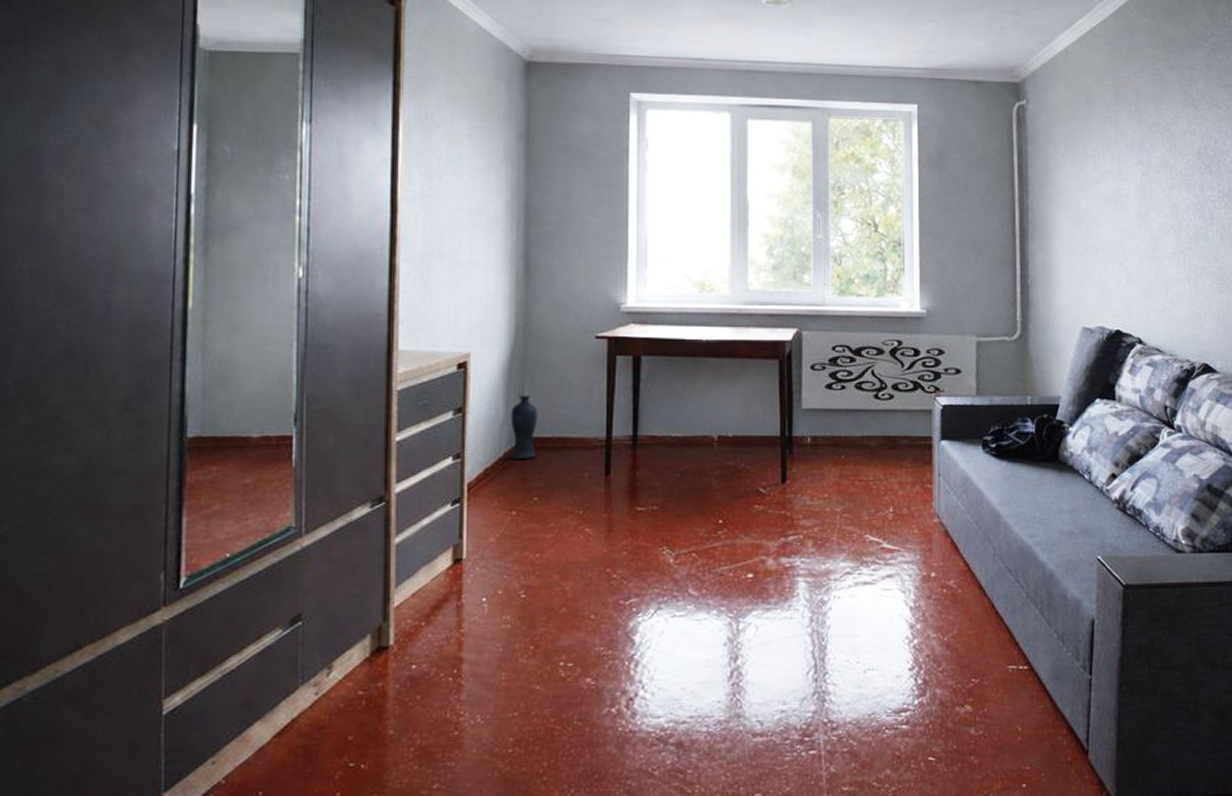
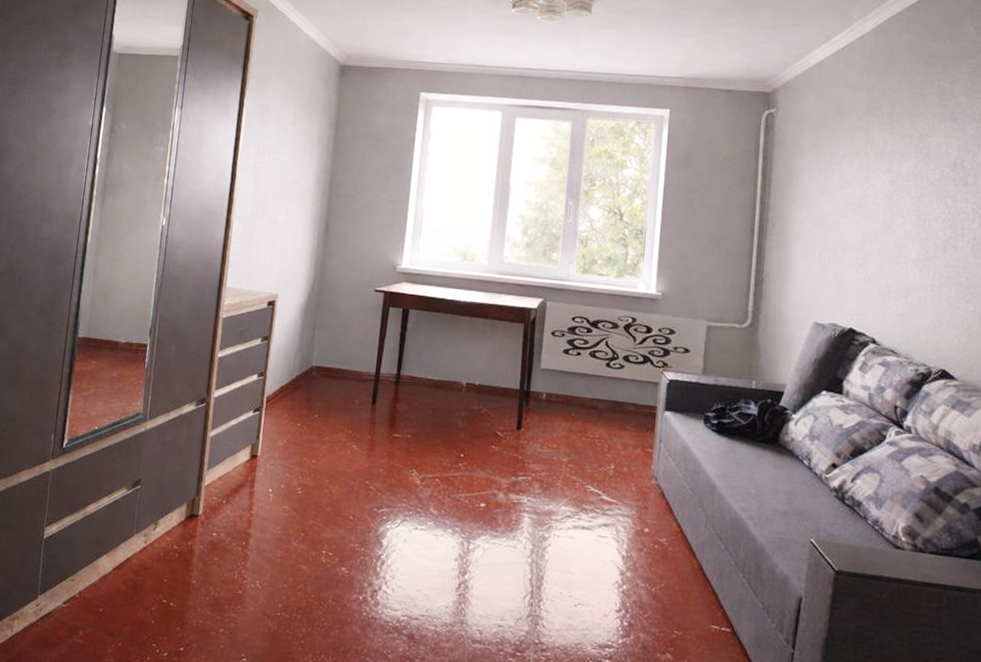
vase: present [510,395,538,459] -> none [301,331,325,383]

